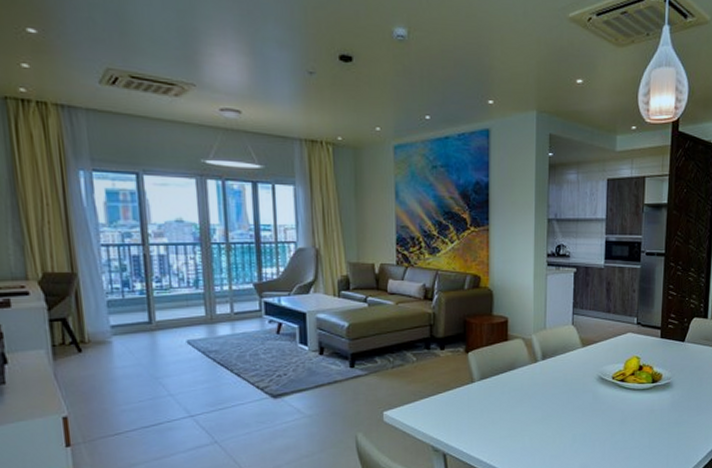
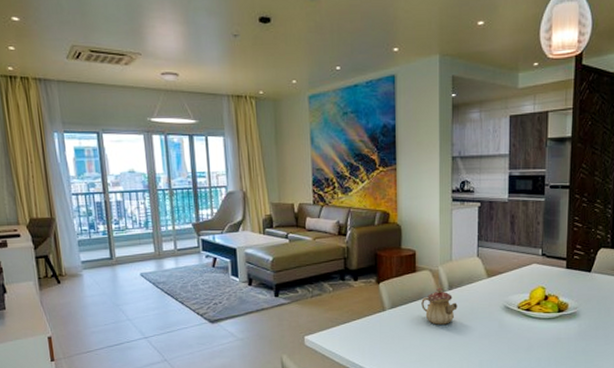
teapot: none [513,357,551,397] -> present [421,287,458,325]

